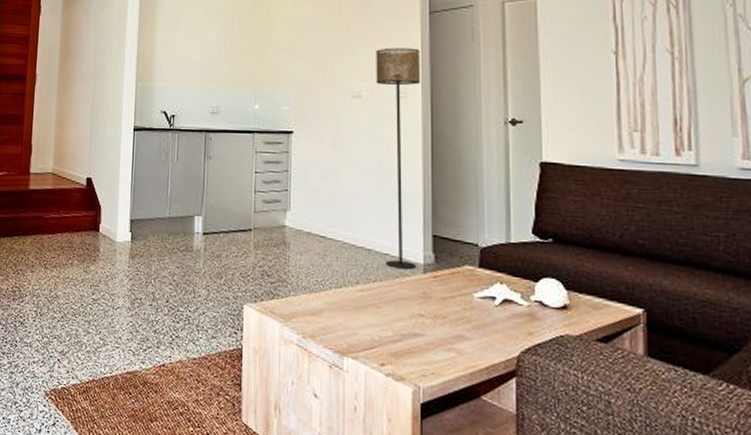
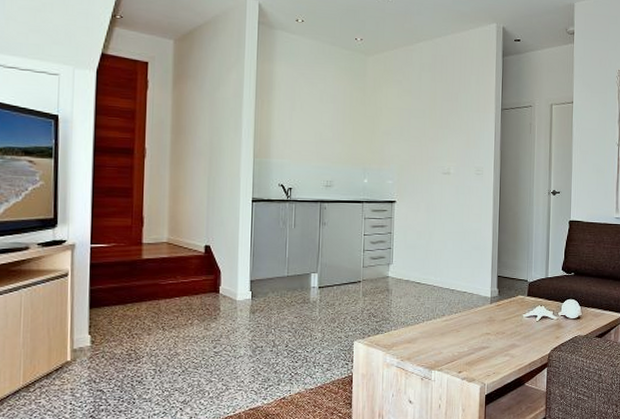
floor lamp: present [376,47,421,270] -> none [461,135,494,302]

